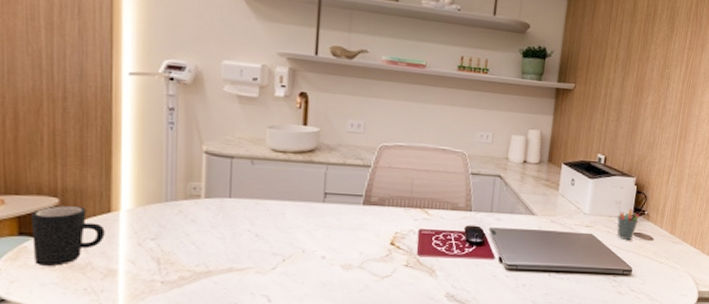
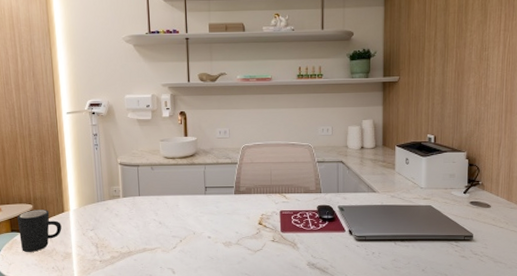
pen holder: present [616,205,640,241] -> none [452,178,474,209]

